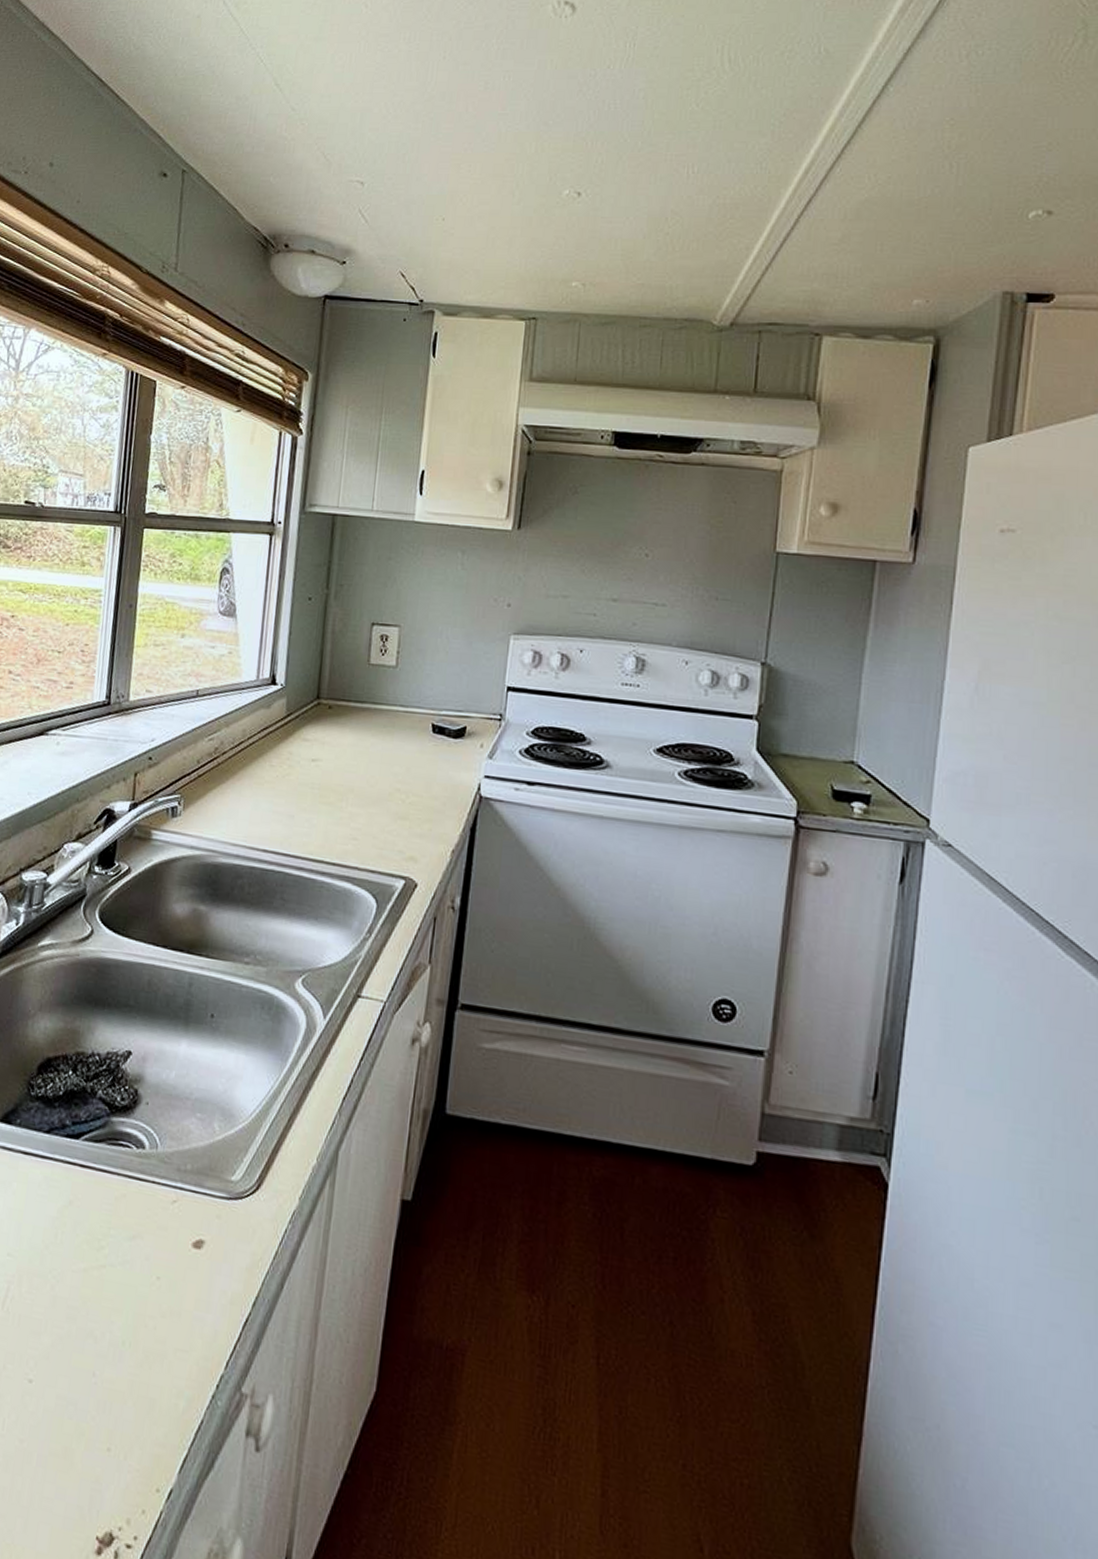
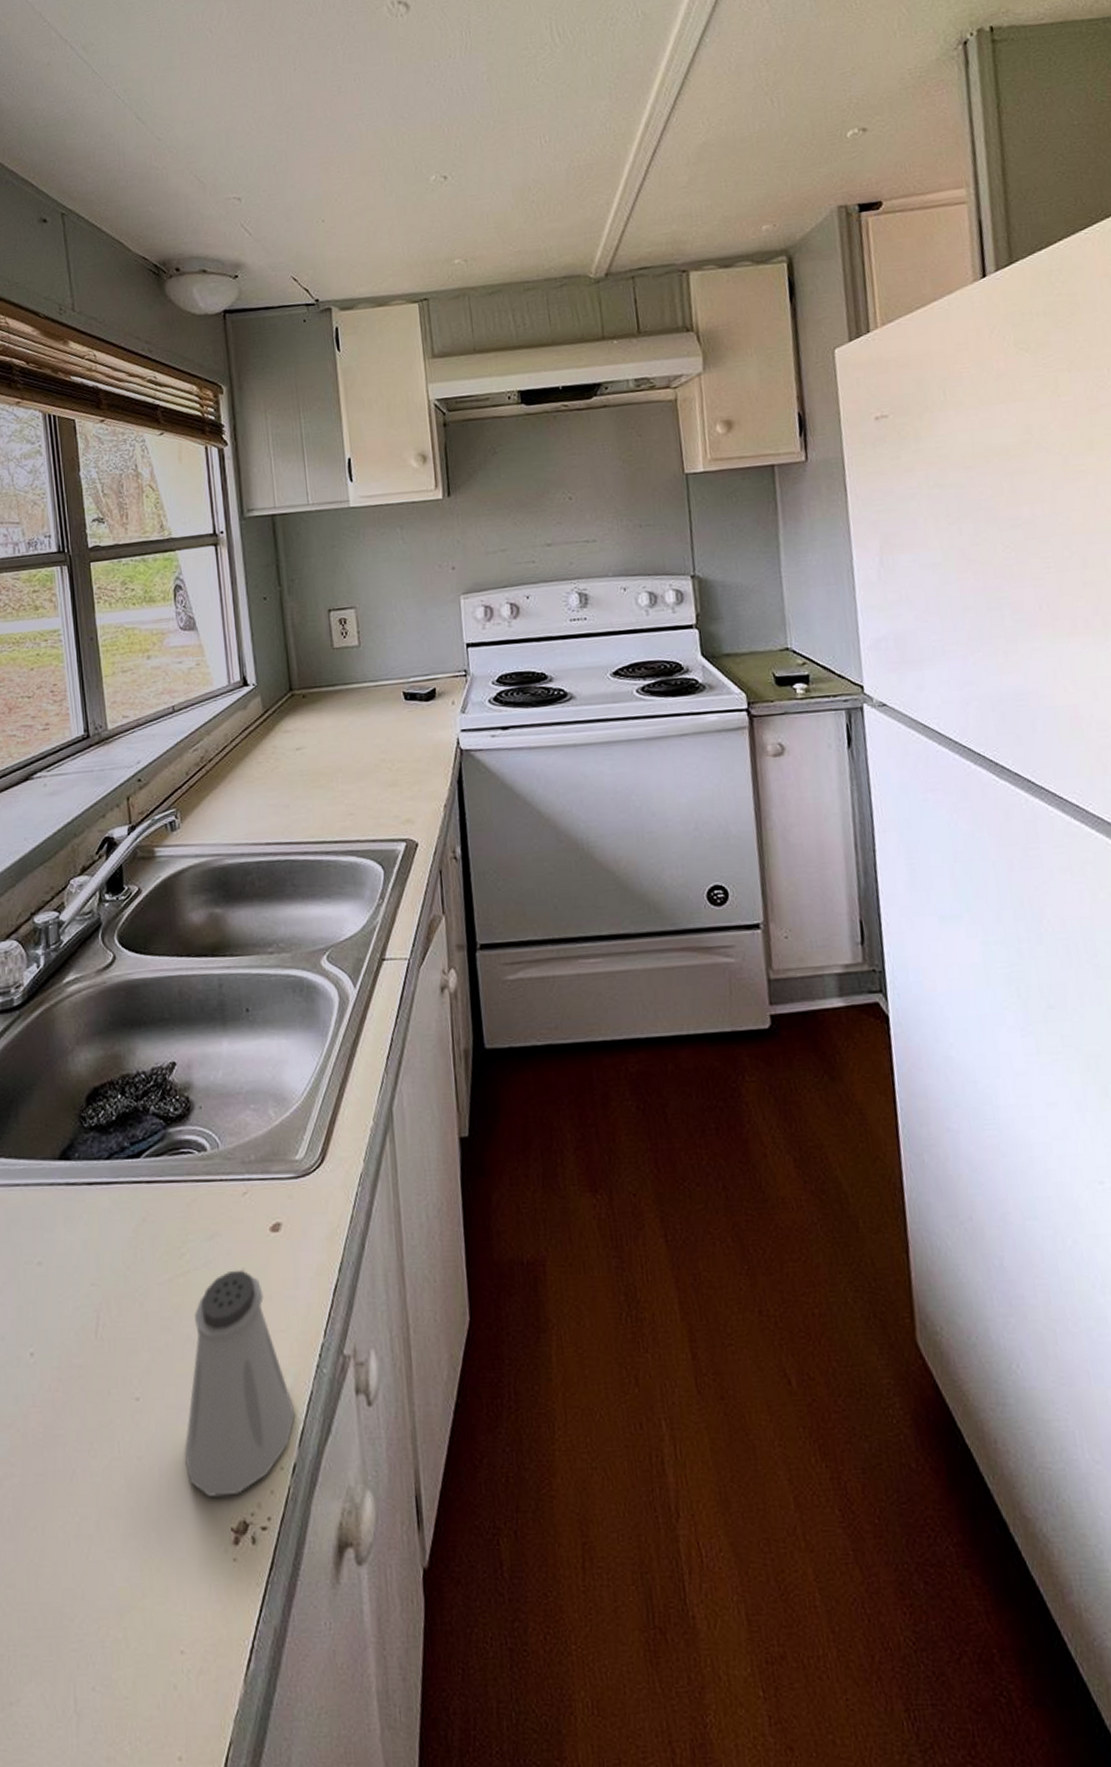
saltshaker: none [64,1276,182,1505] -> present [185,1269,296,1497]

